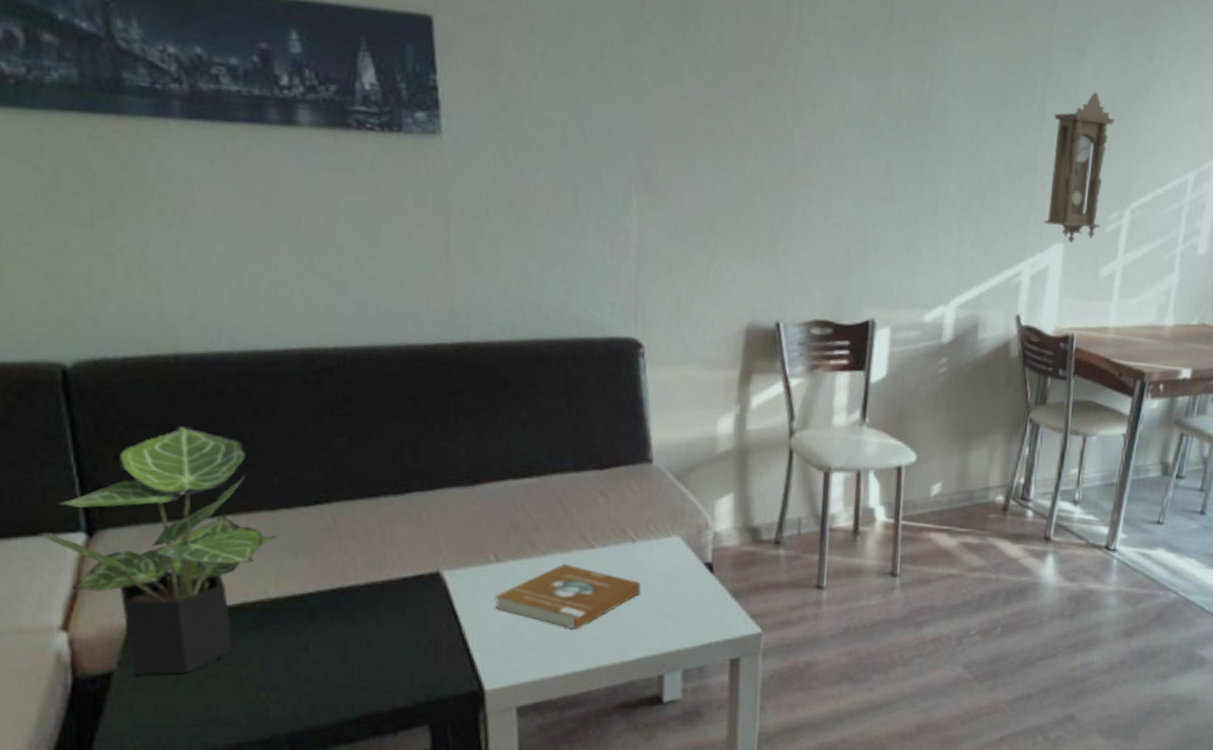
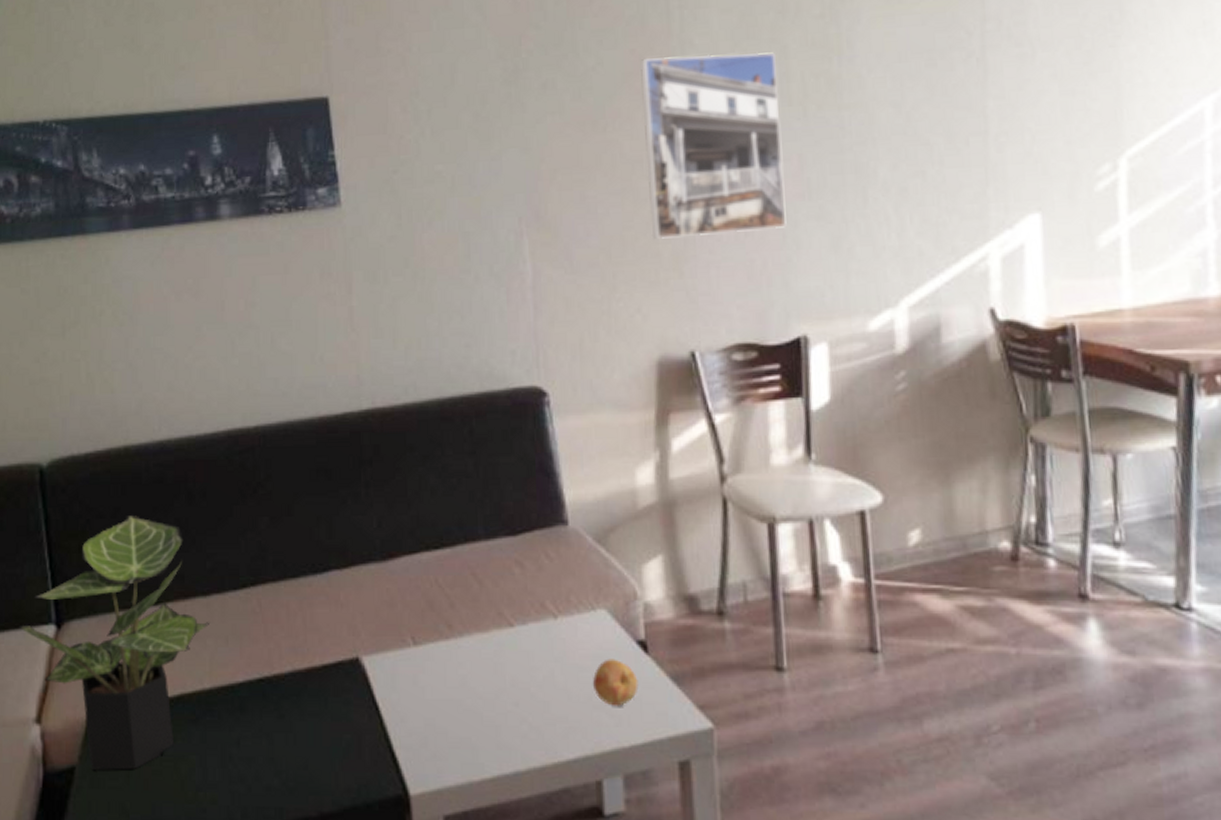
book: present [495,563,641,630] -> none [414,645,569,724]
fruit: none [663,577,703,616] -> present [593,659,639,707]
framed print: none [752,45,879,225] -> present [639,52,787,240]
pendulum clock: present [1044,91,1115,243] -> none [1000,28,1087,211]

